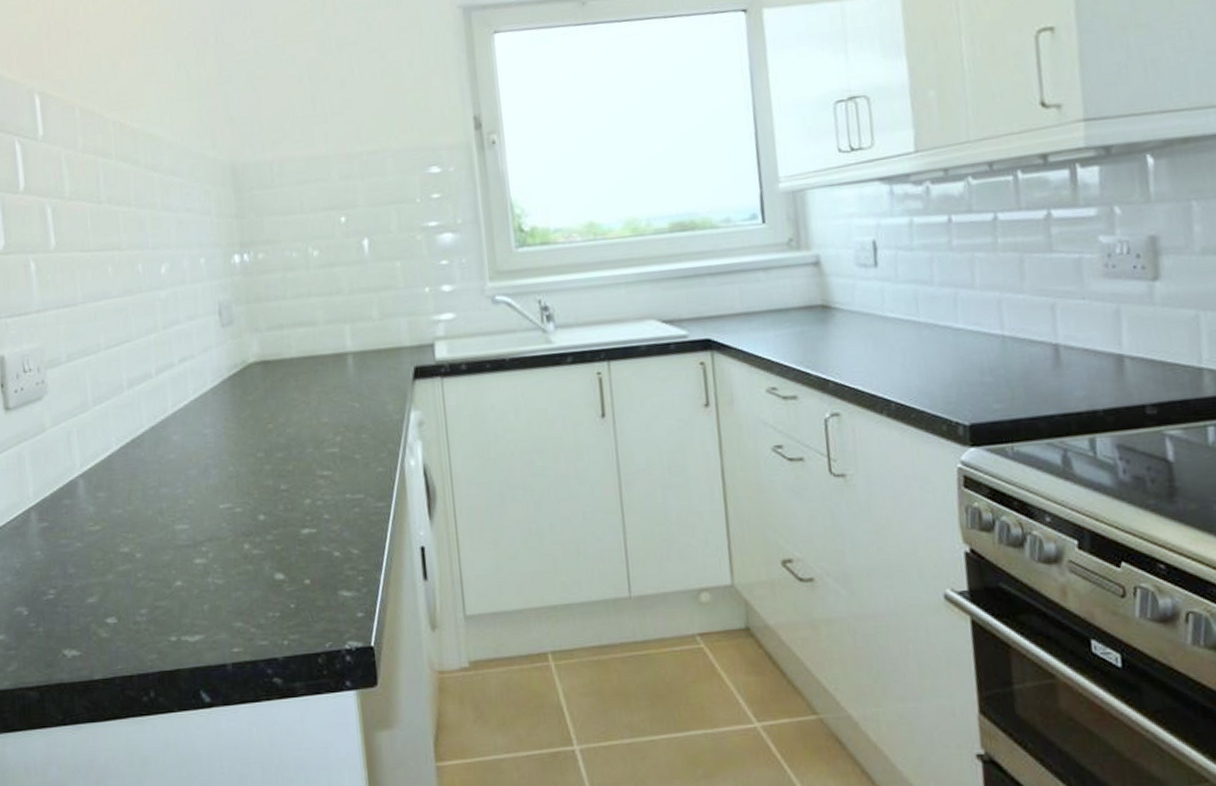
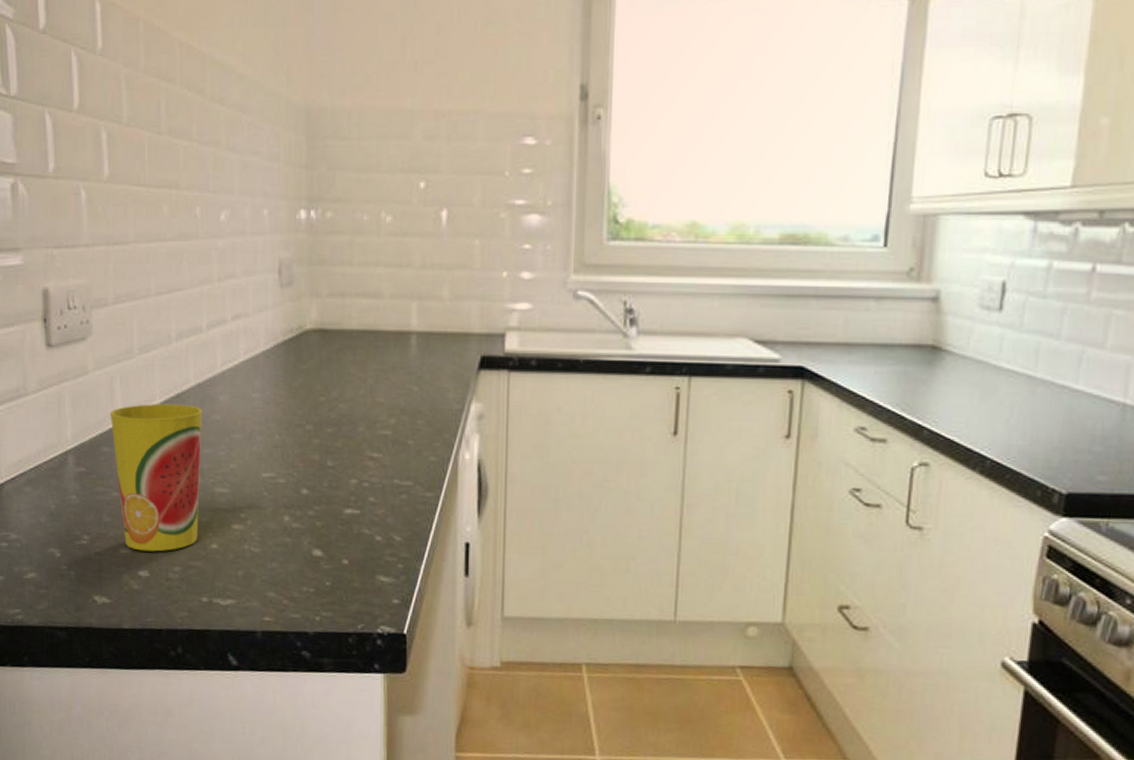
cup: none [68,448,162,598] -> present [109,403,203,552]

